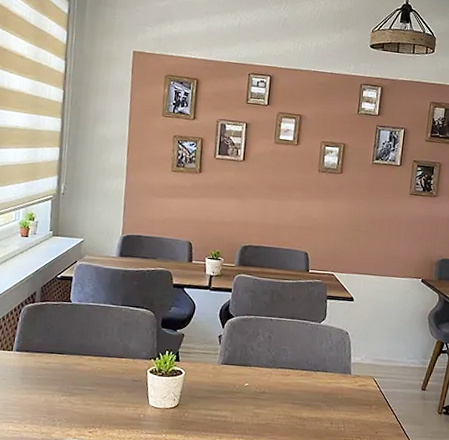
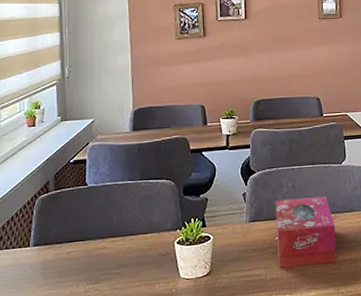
tissue box: none [244,348,306,419] -> present [276,196,336,269]

